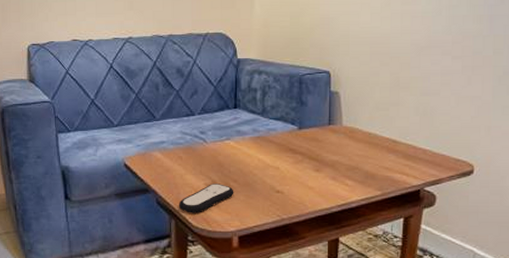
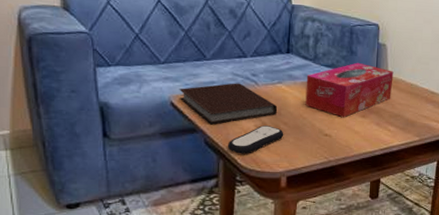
notebook: none [131,141,227,185] -> present [179,83,278,125]
tissue box: none [255,113,349,173] -> present [305,62,394,118]

